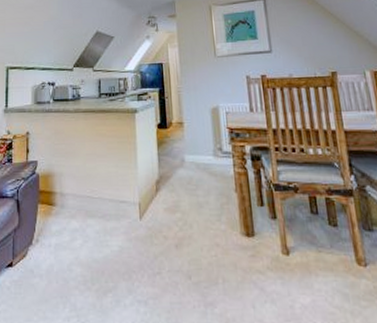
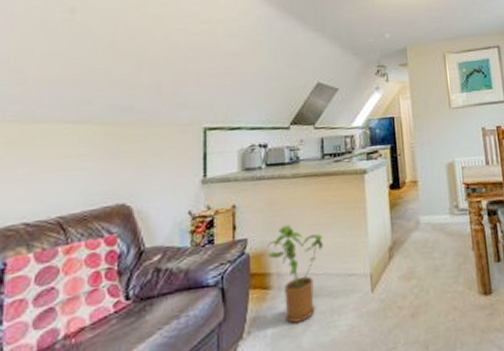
house plant: none [52,153,98,238] -> present [266,225,323,323]

